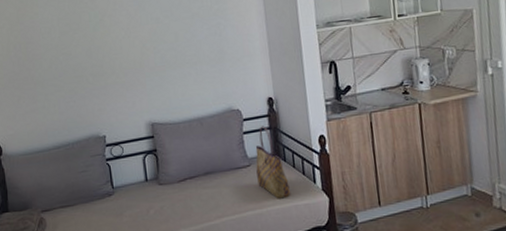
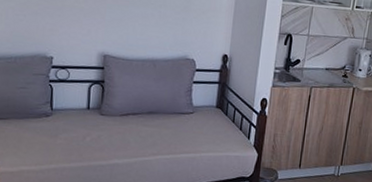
tote bag: present [255,126,290,199] -> none [197,79,226,148]

